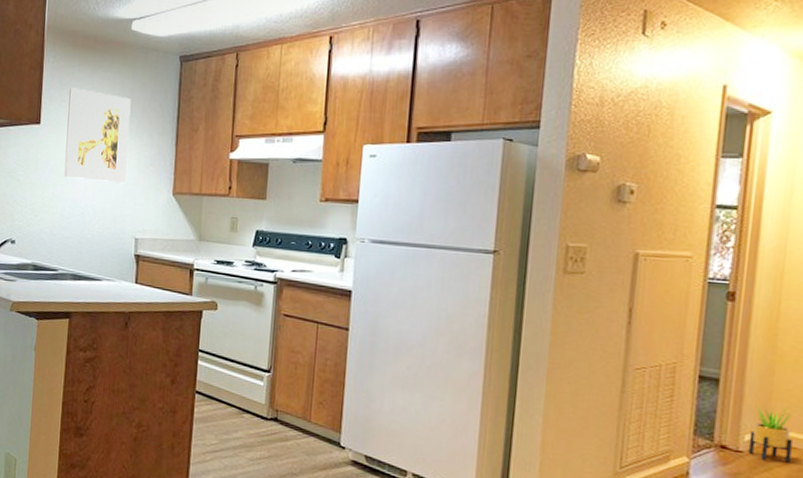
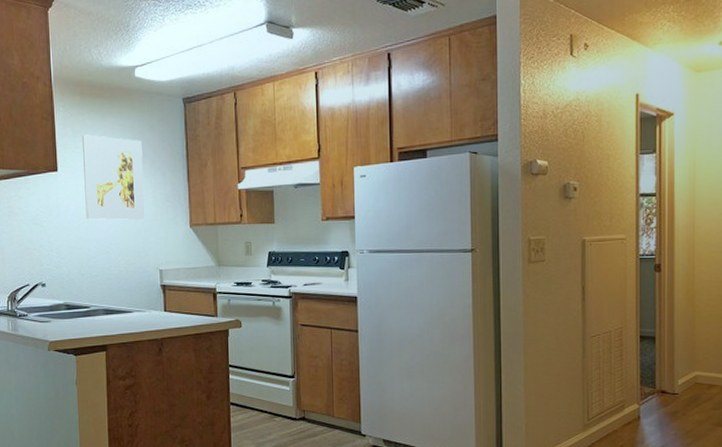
potted plant: present [747,405,793,463] -> none [681,354,713,398]

